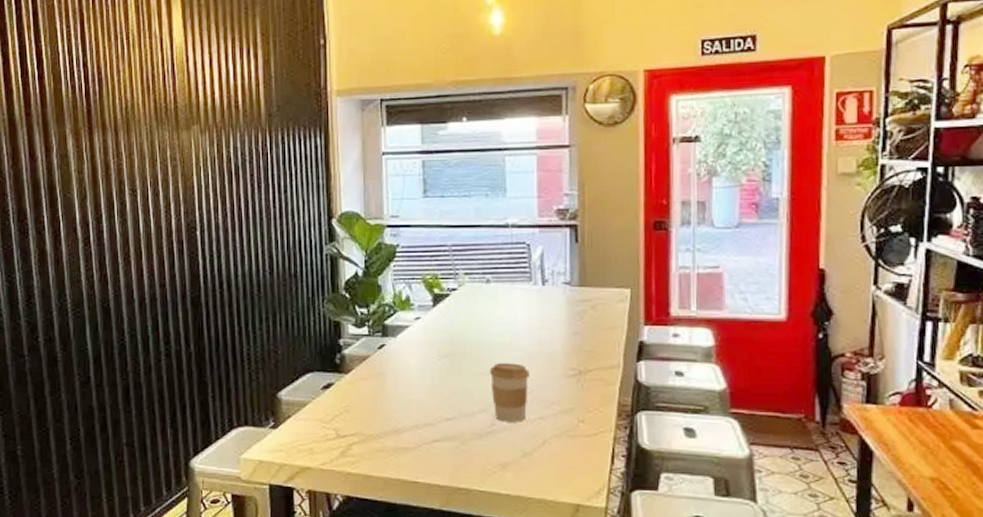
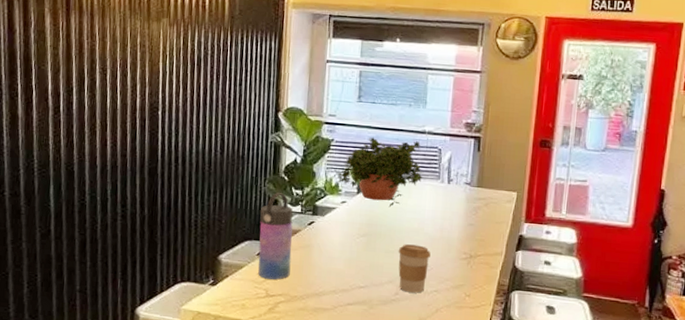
water bottle: none [321,313,362,417] -> present [258,192,293,280]
potted plant: none [406,236,510,320] -> present [336,137,423,208]

